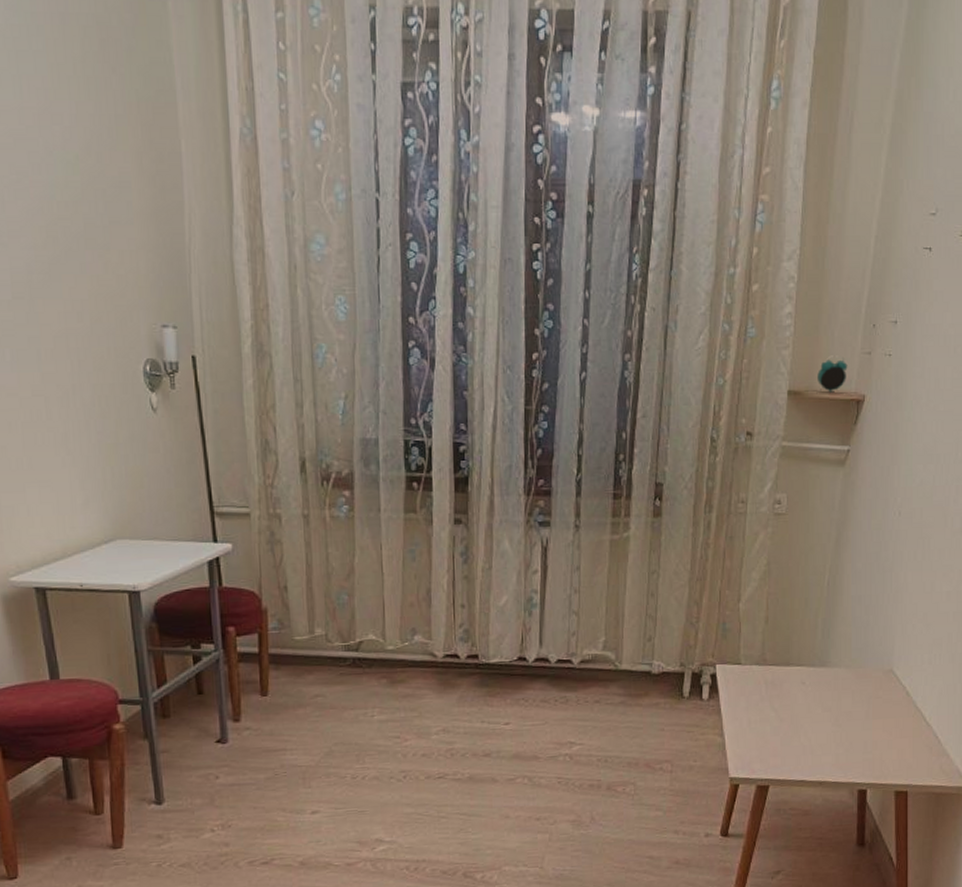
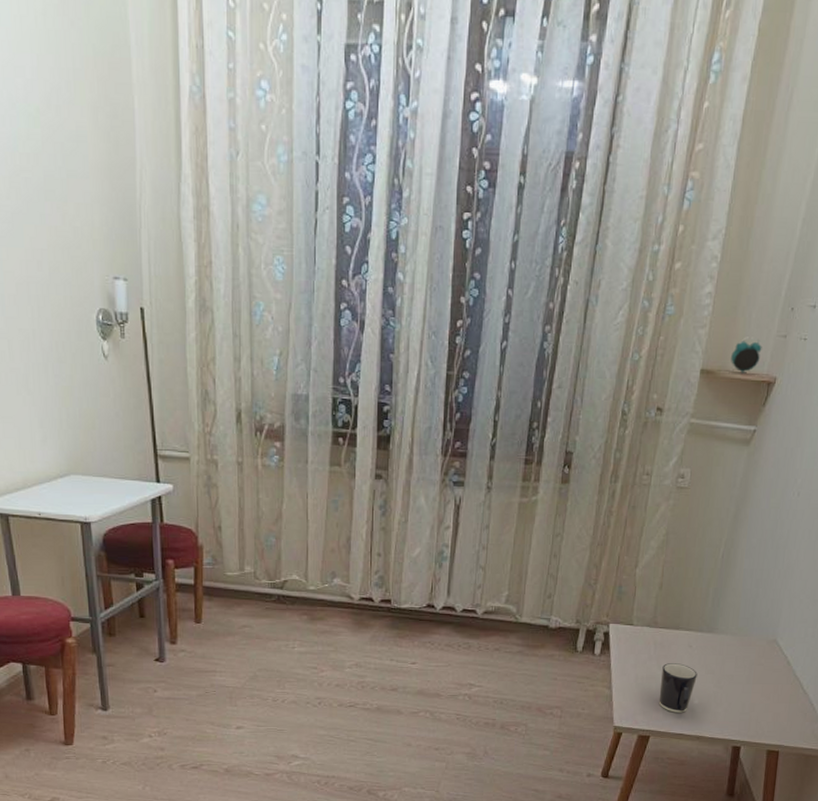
mug: none [775,702,814,757] -> present [658,663,697,713]

